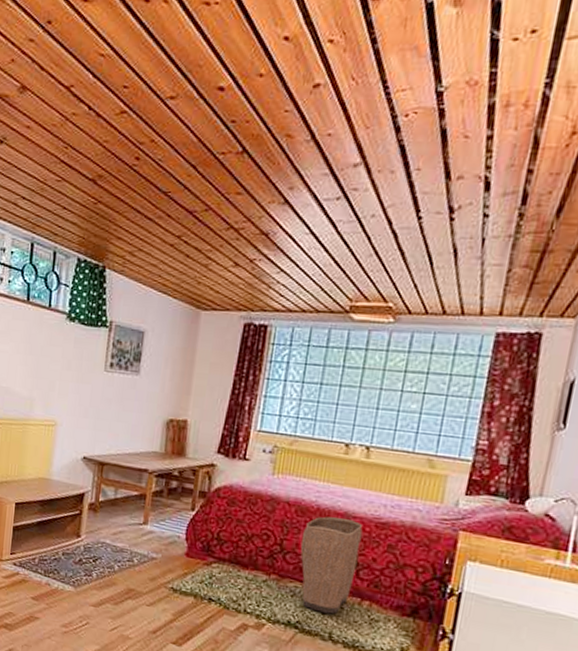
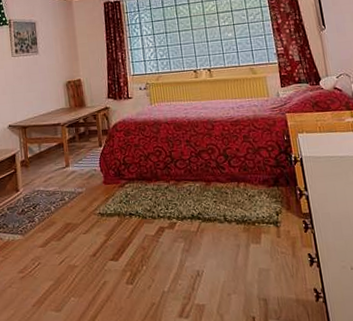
laundry basket: present [300,516,363,614] -> none [183,124,229,201]

